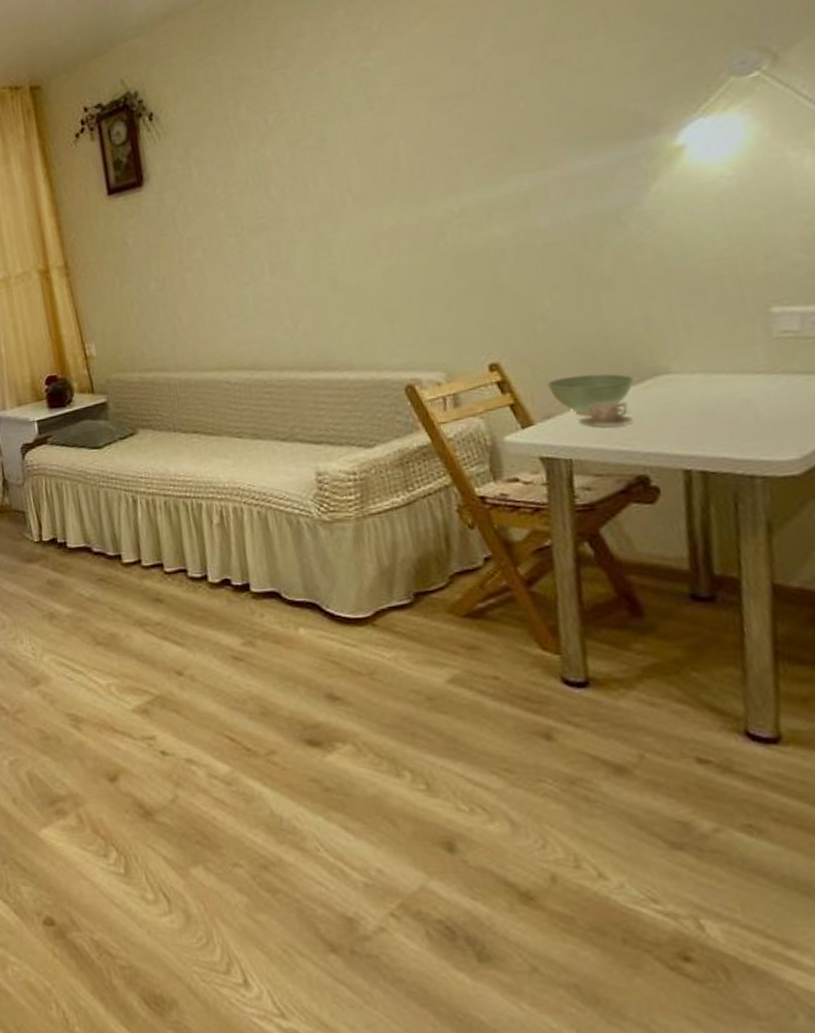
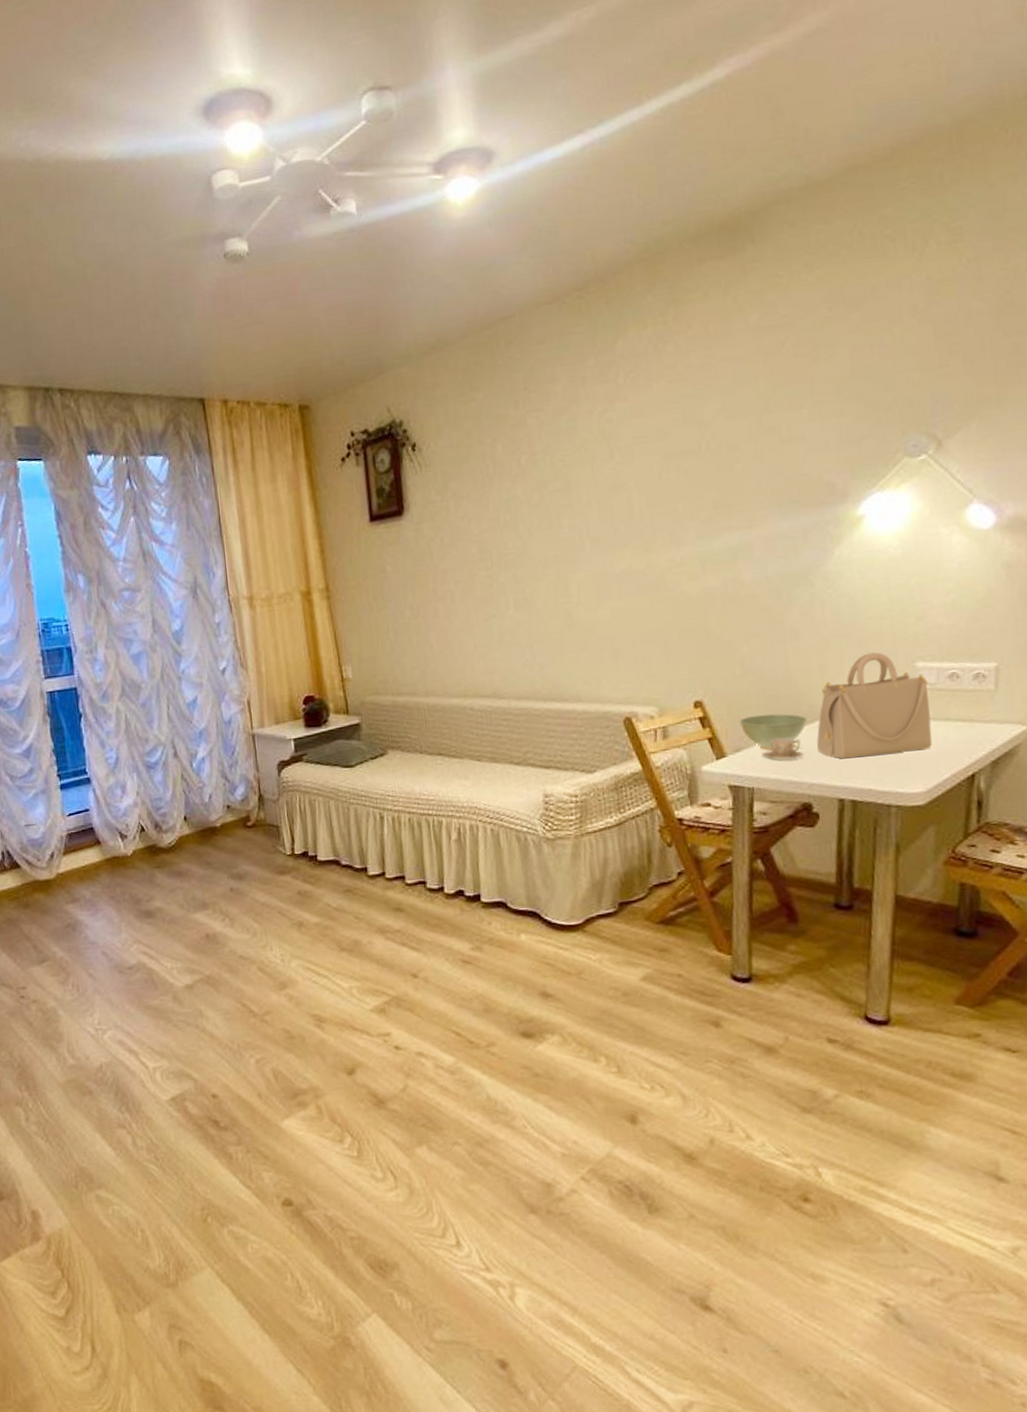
handbag: none [647,298,803,423] -> present [816,652,933,759]

